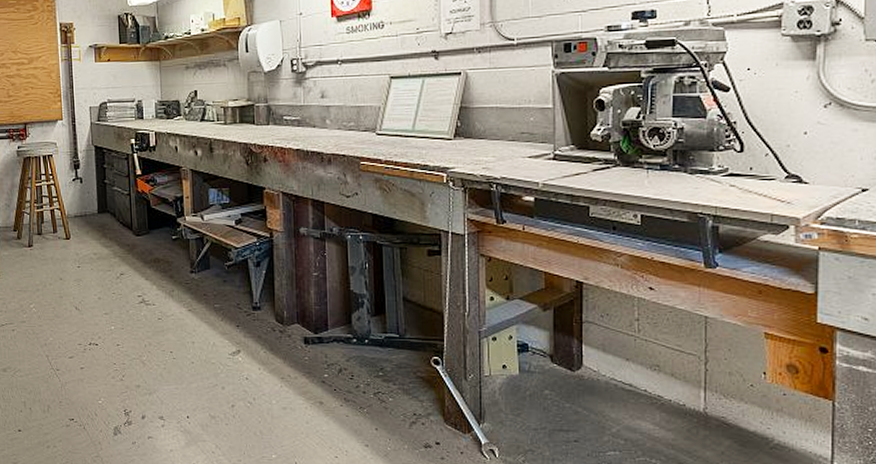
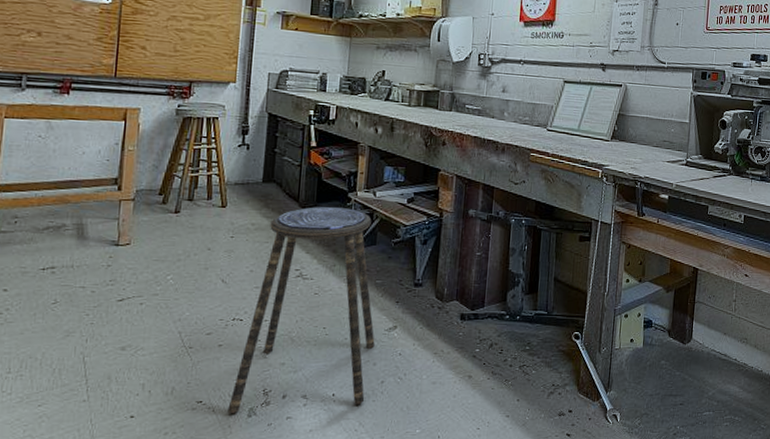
stool: none [96,233,221,431] -> present [227,207,375,413]

